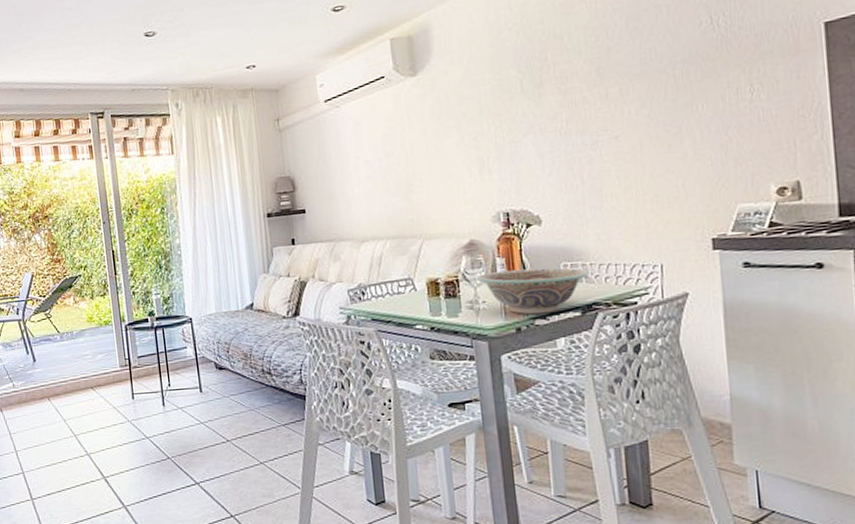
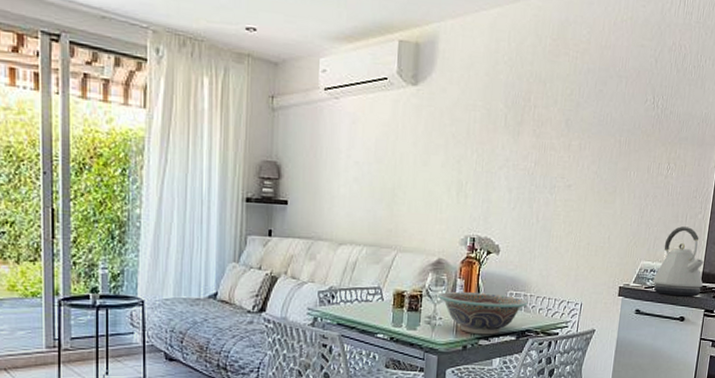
kettle: none [761,152,844,241] -> present [653,226,704,298]

